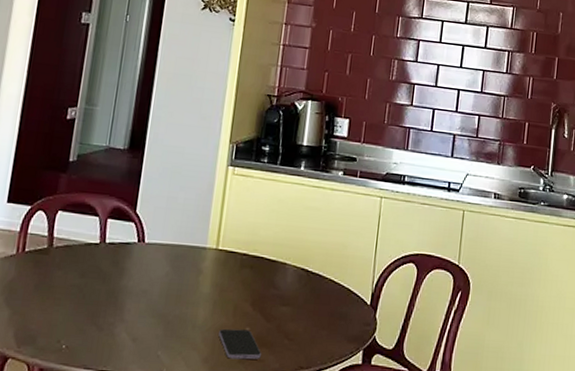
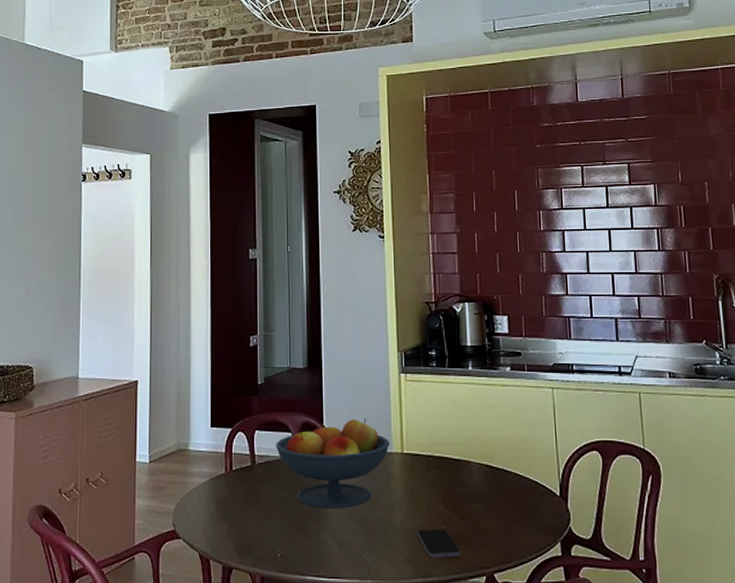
fruit bowl: none [79,209,206,302] -> present [276,418,390,509]

